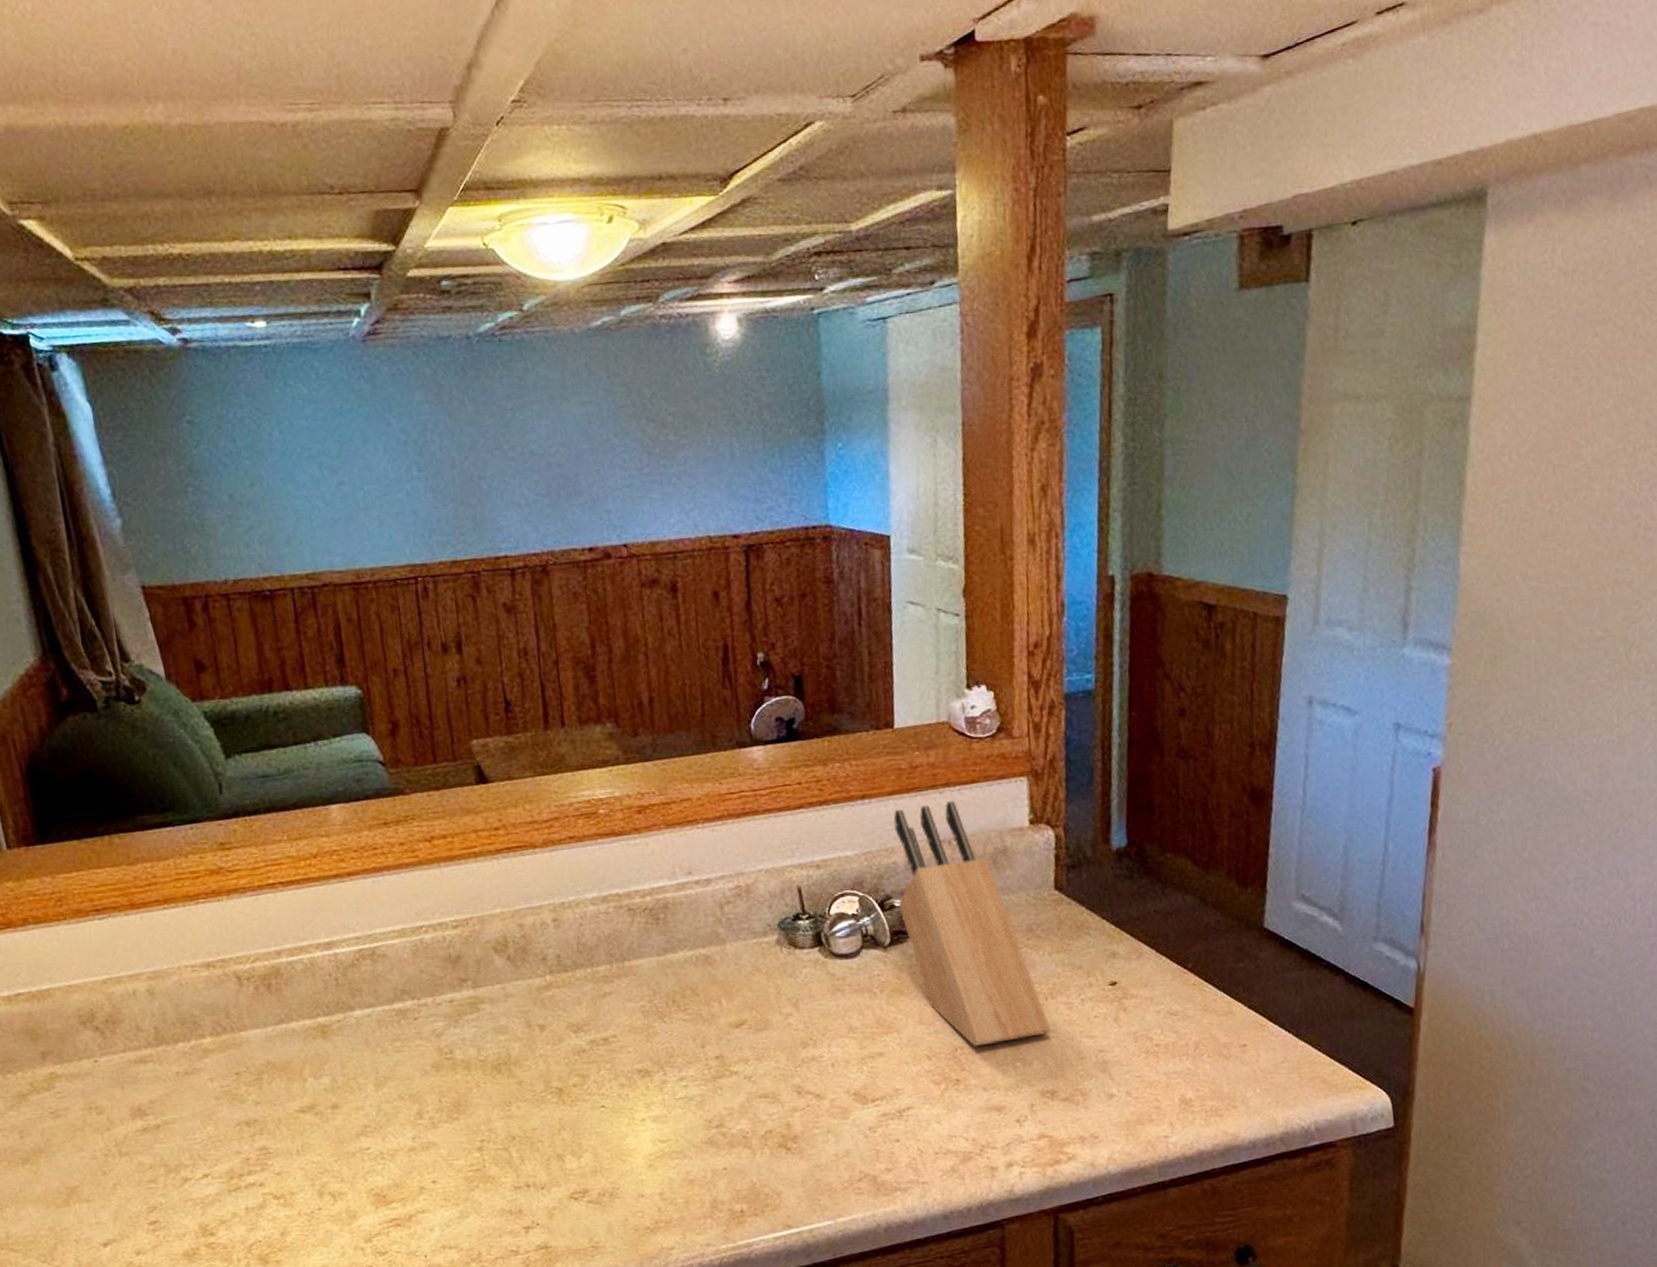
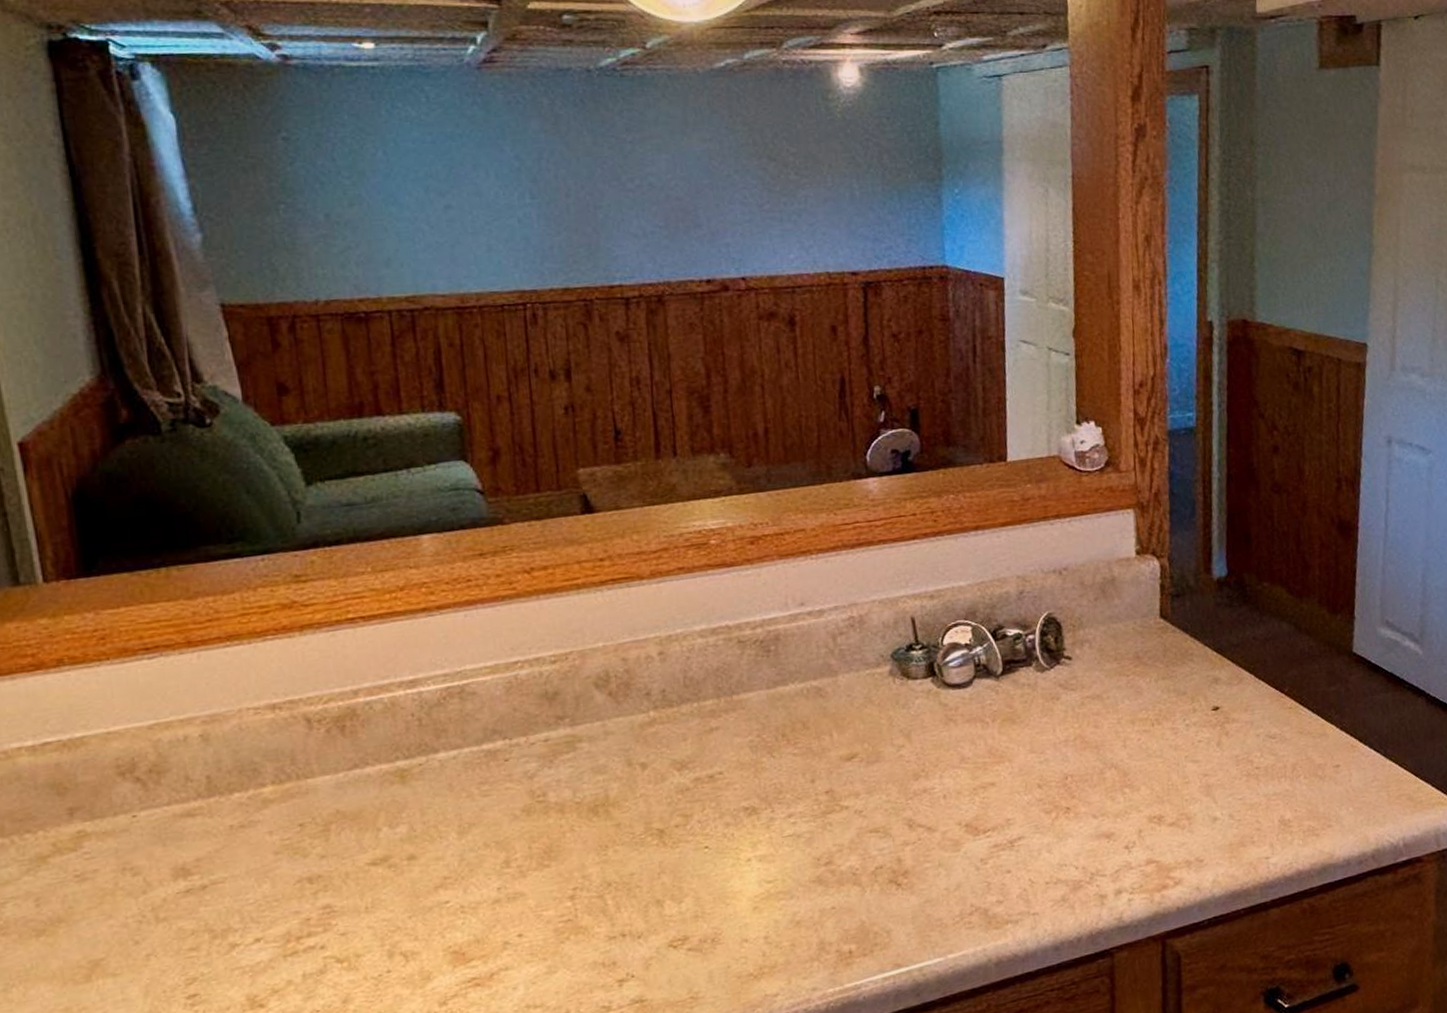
knife block: present [893,801,1051,1047] -> none [1006,532,1158,775]

